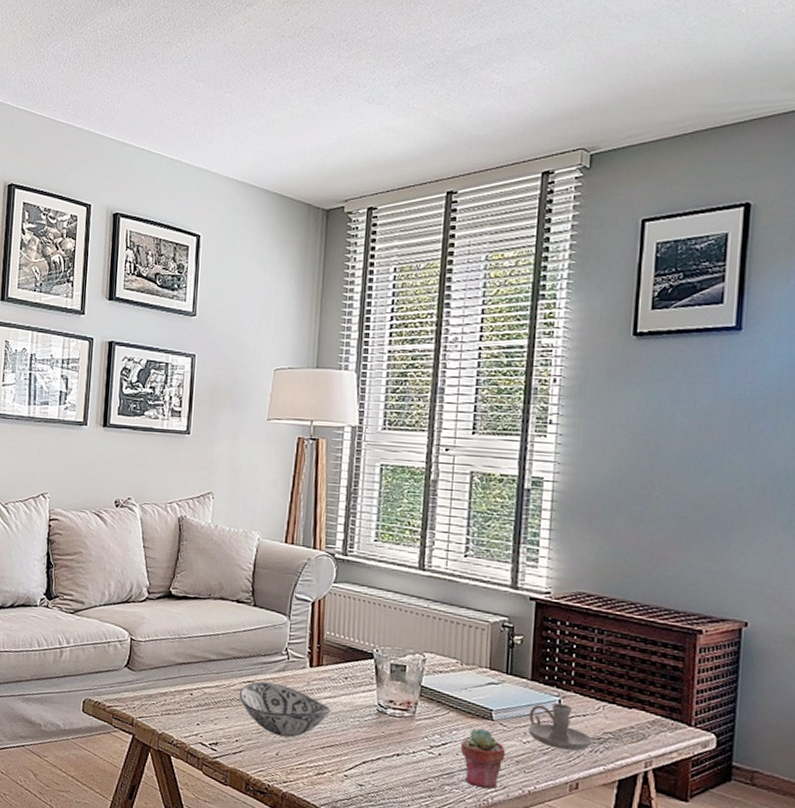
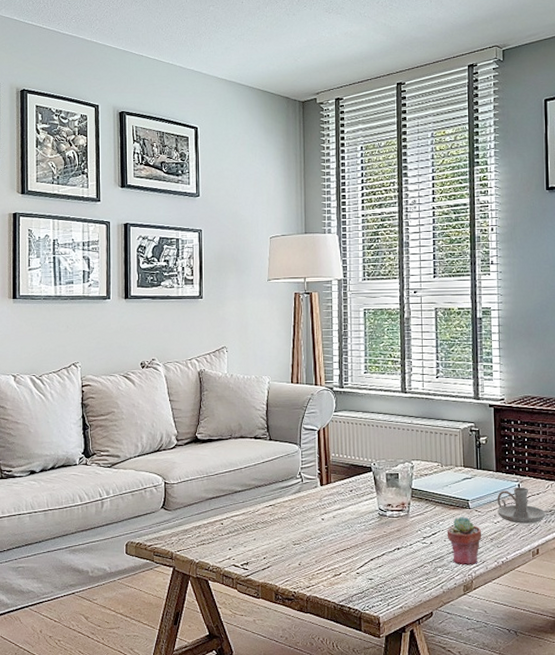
decorative bowl: present [239,681,331,738] -> none [263,504,341,548]

